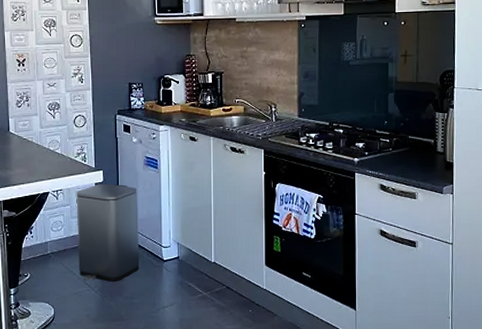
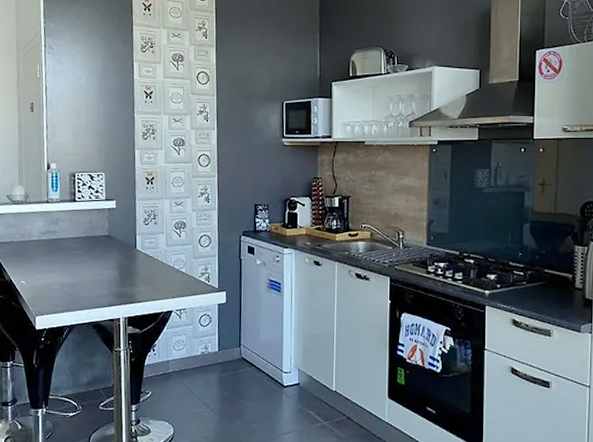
pedal bin: present [76,183,140,282] -> none [198,304,260,405]

